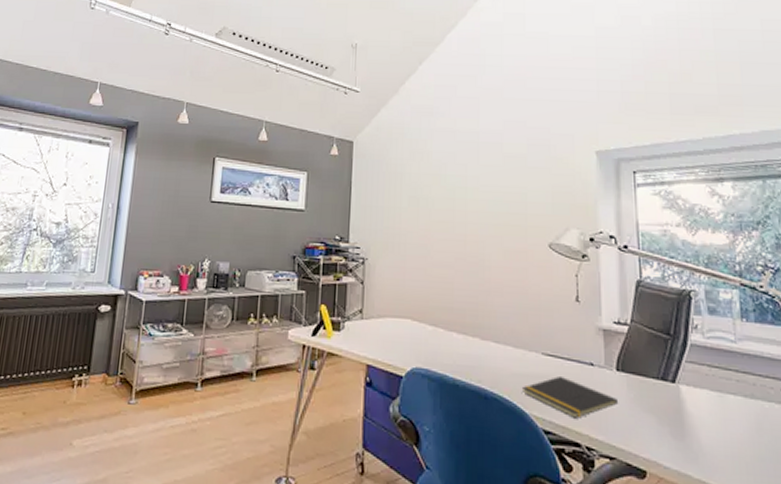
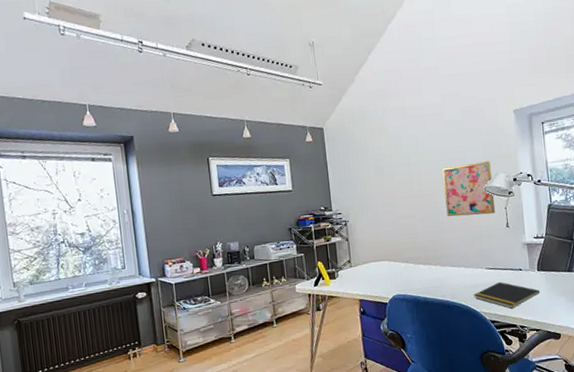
wall art: none [496,210,562,281] -> present [442,161,496,217]

